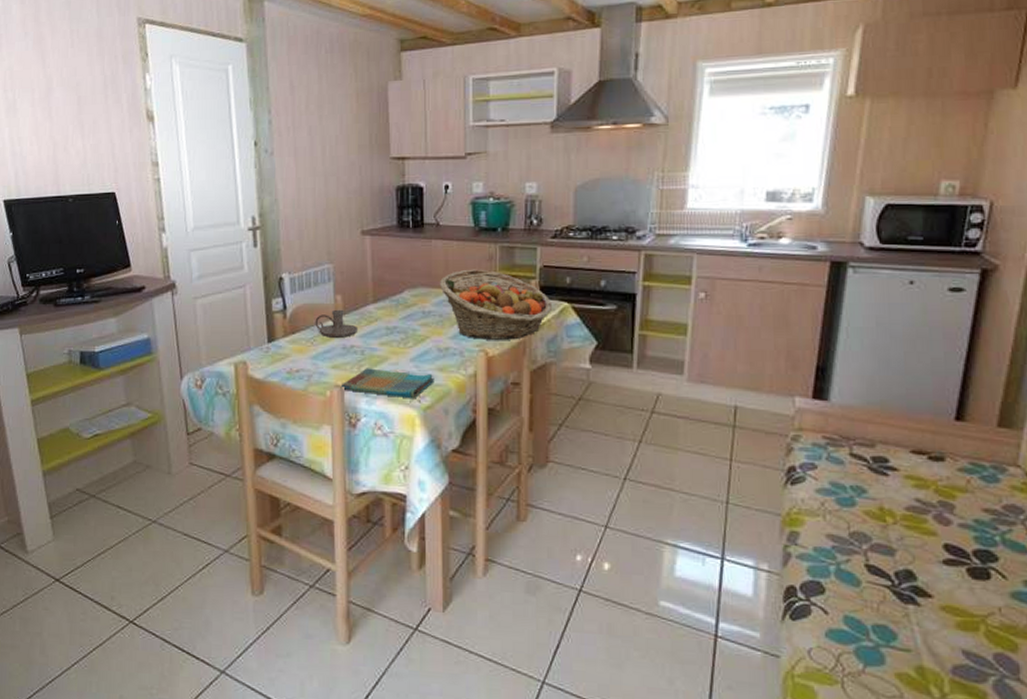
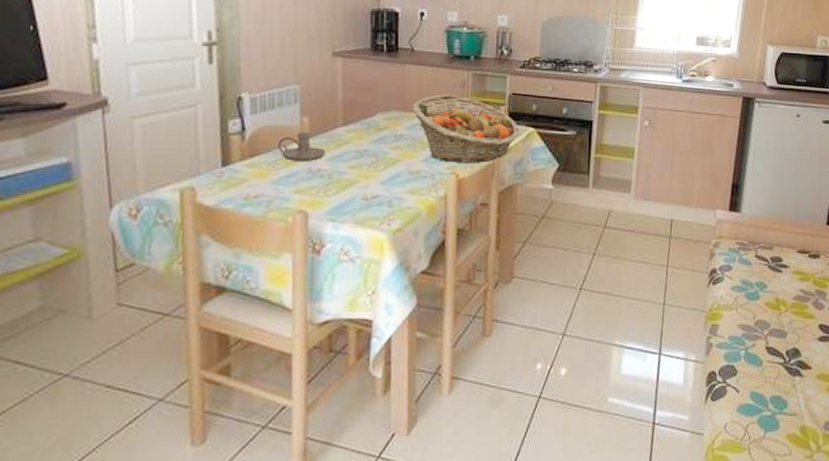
dish towel: present [340,368,434,399] -> none [304,192,405,223]

